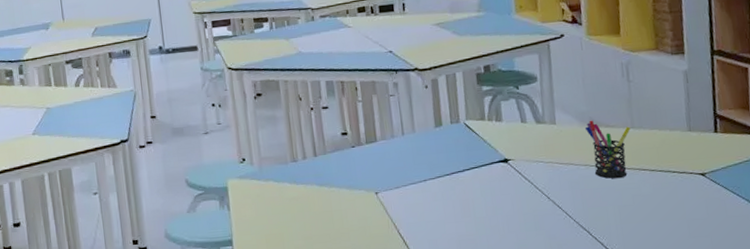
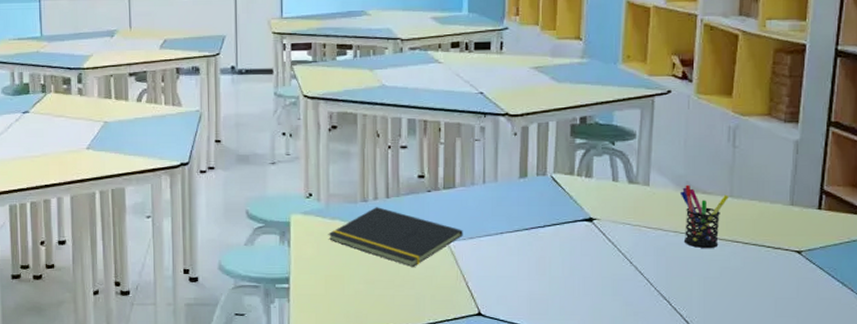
notepad: none [264,166,389,220] -> present [328,207,463,267]

